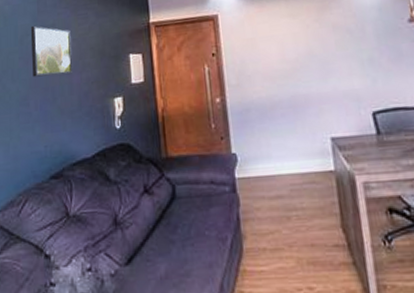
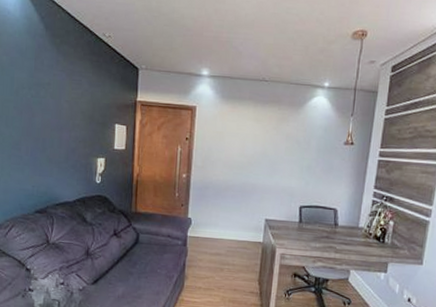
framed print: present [30,25,74,78] -> none [25,80,64,131]

